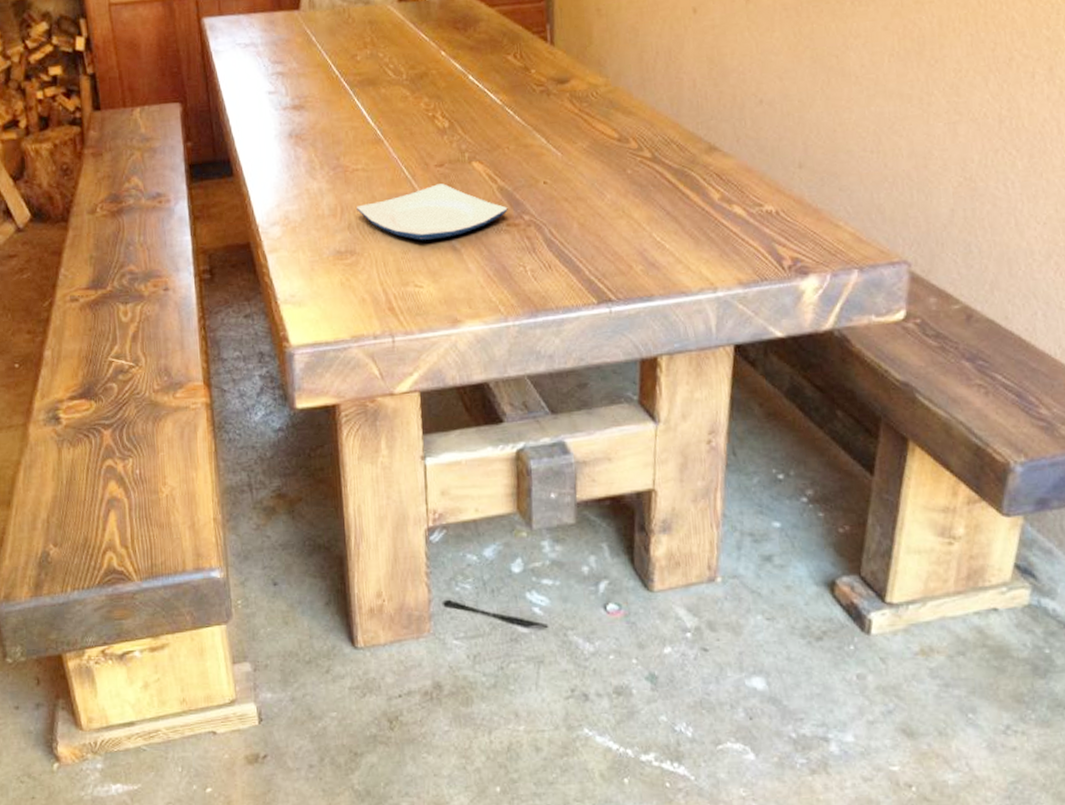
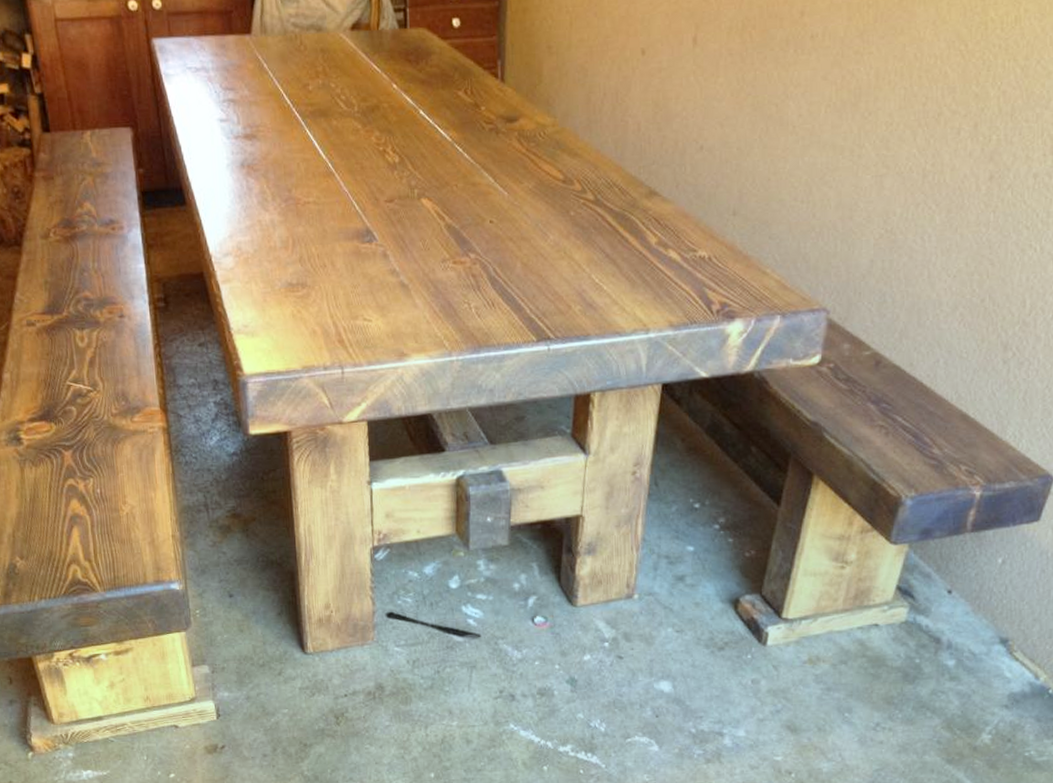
plate: present [356,183,508,240] -> none [308,219,455,275]

